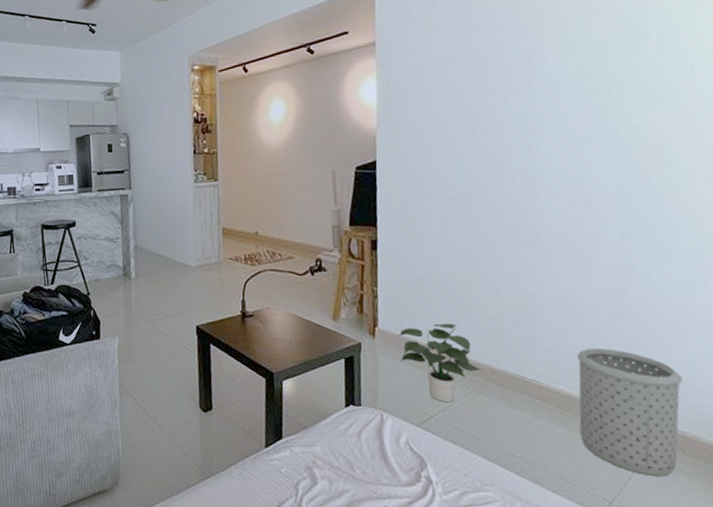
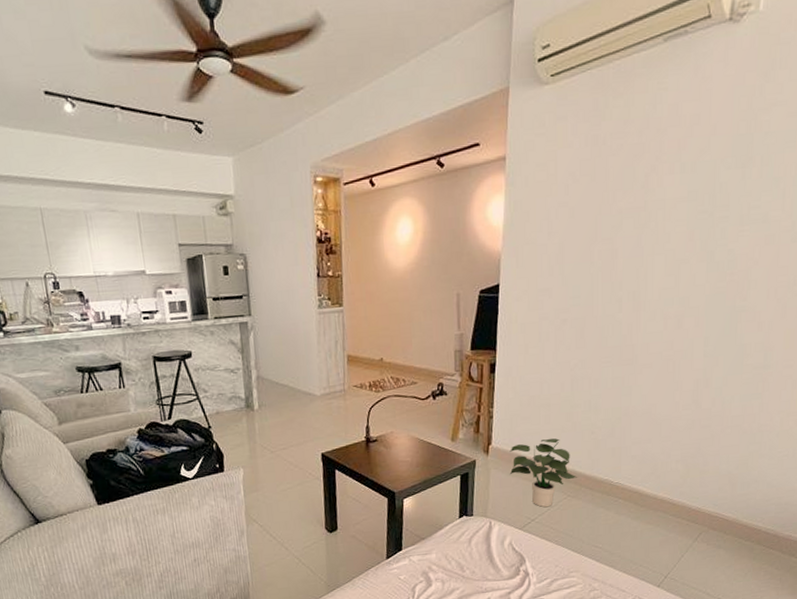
laundry basket: present [576,347,683,477] -> none [650,452,734,553]

